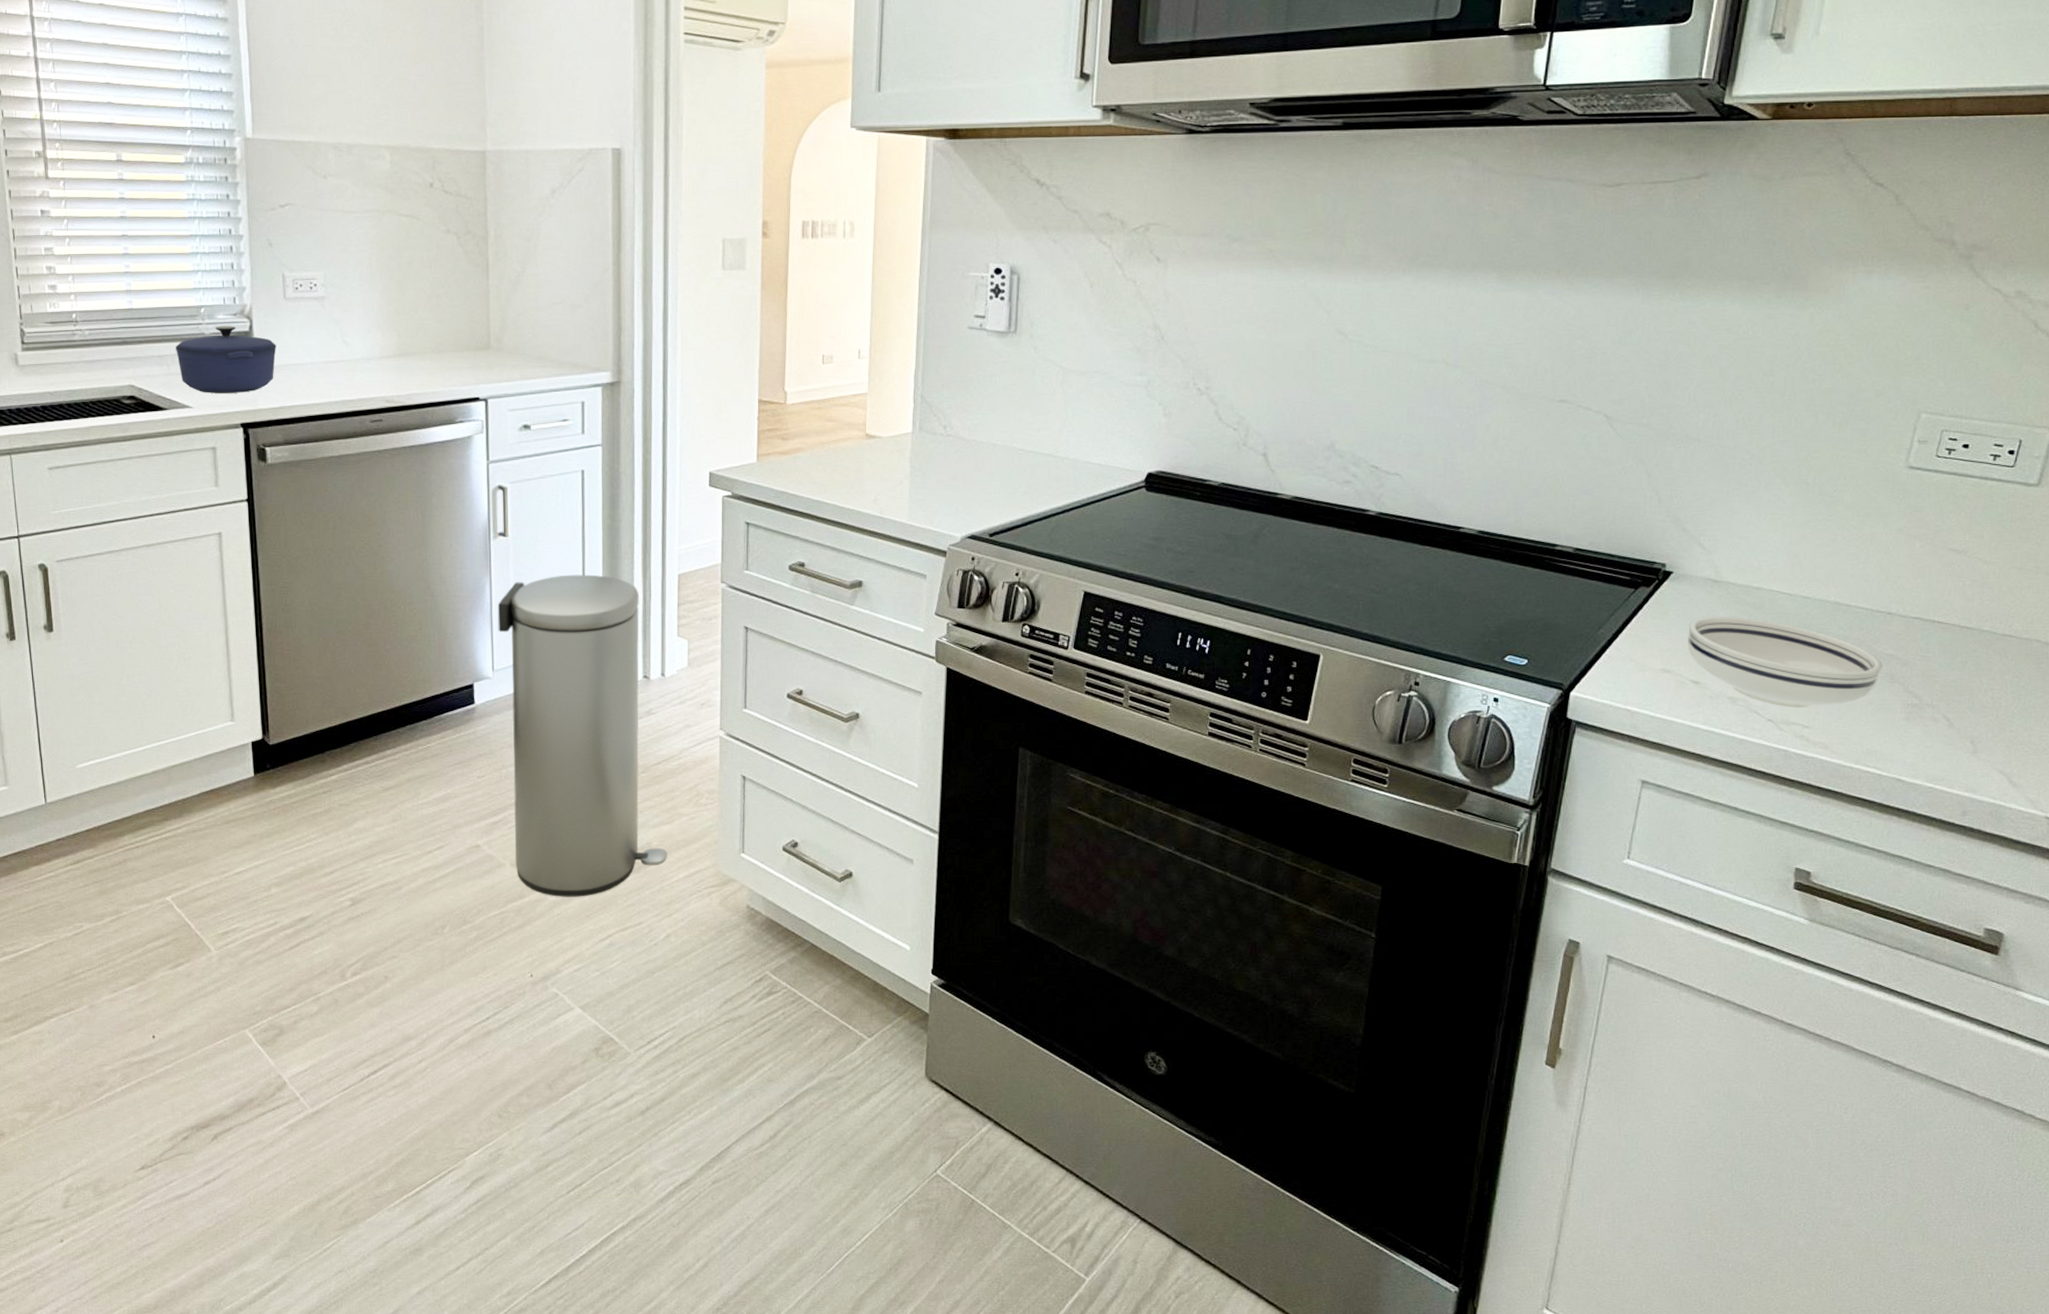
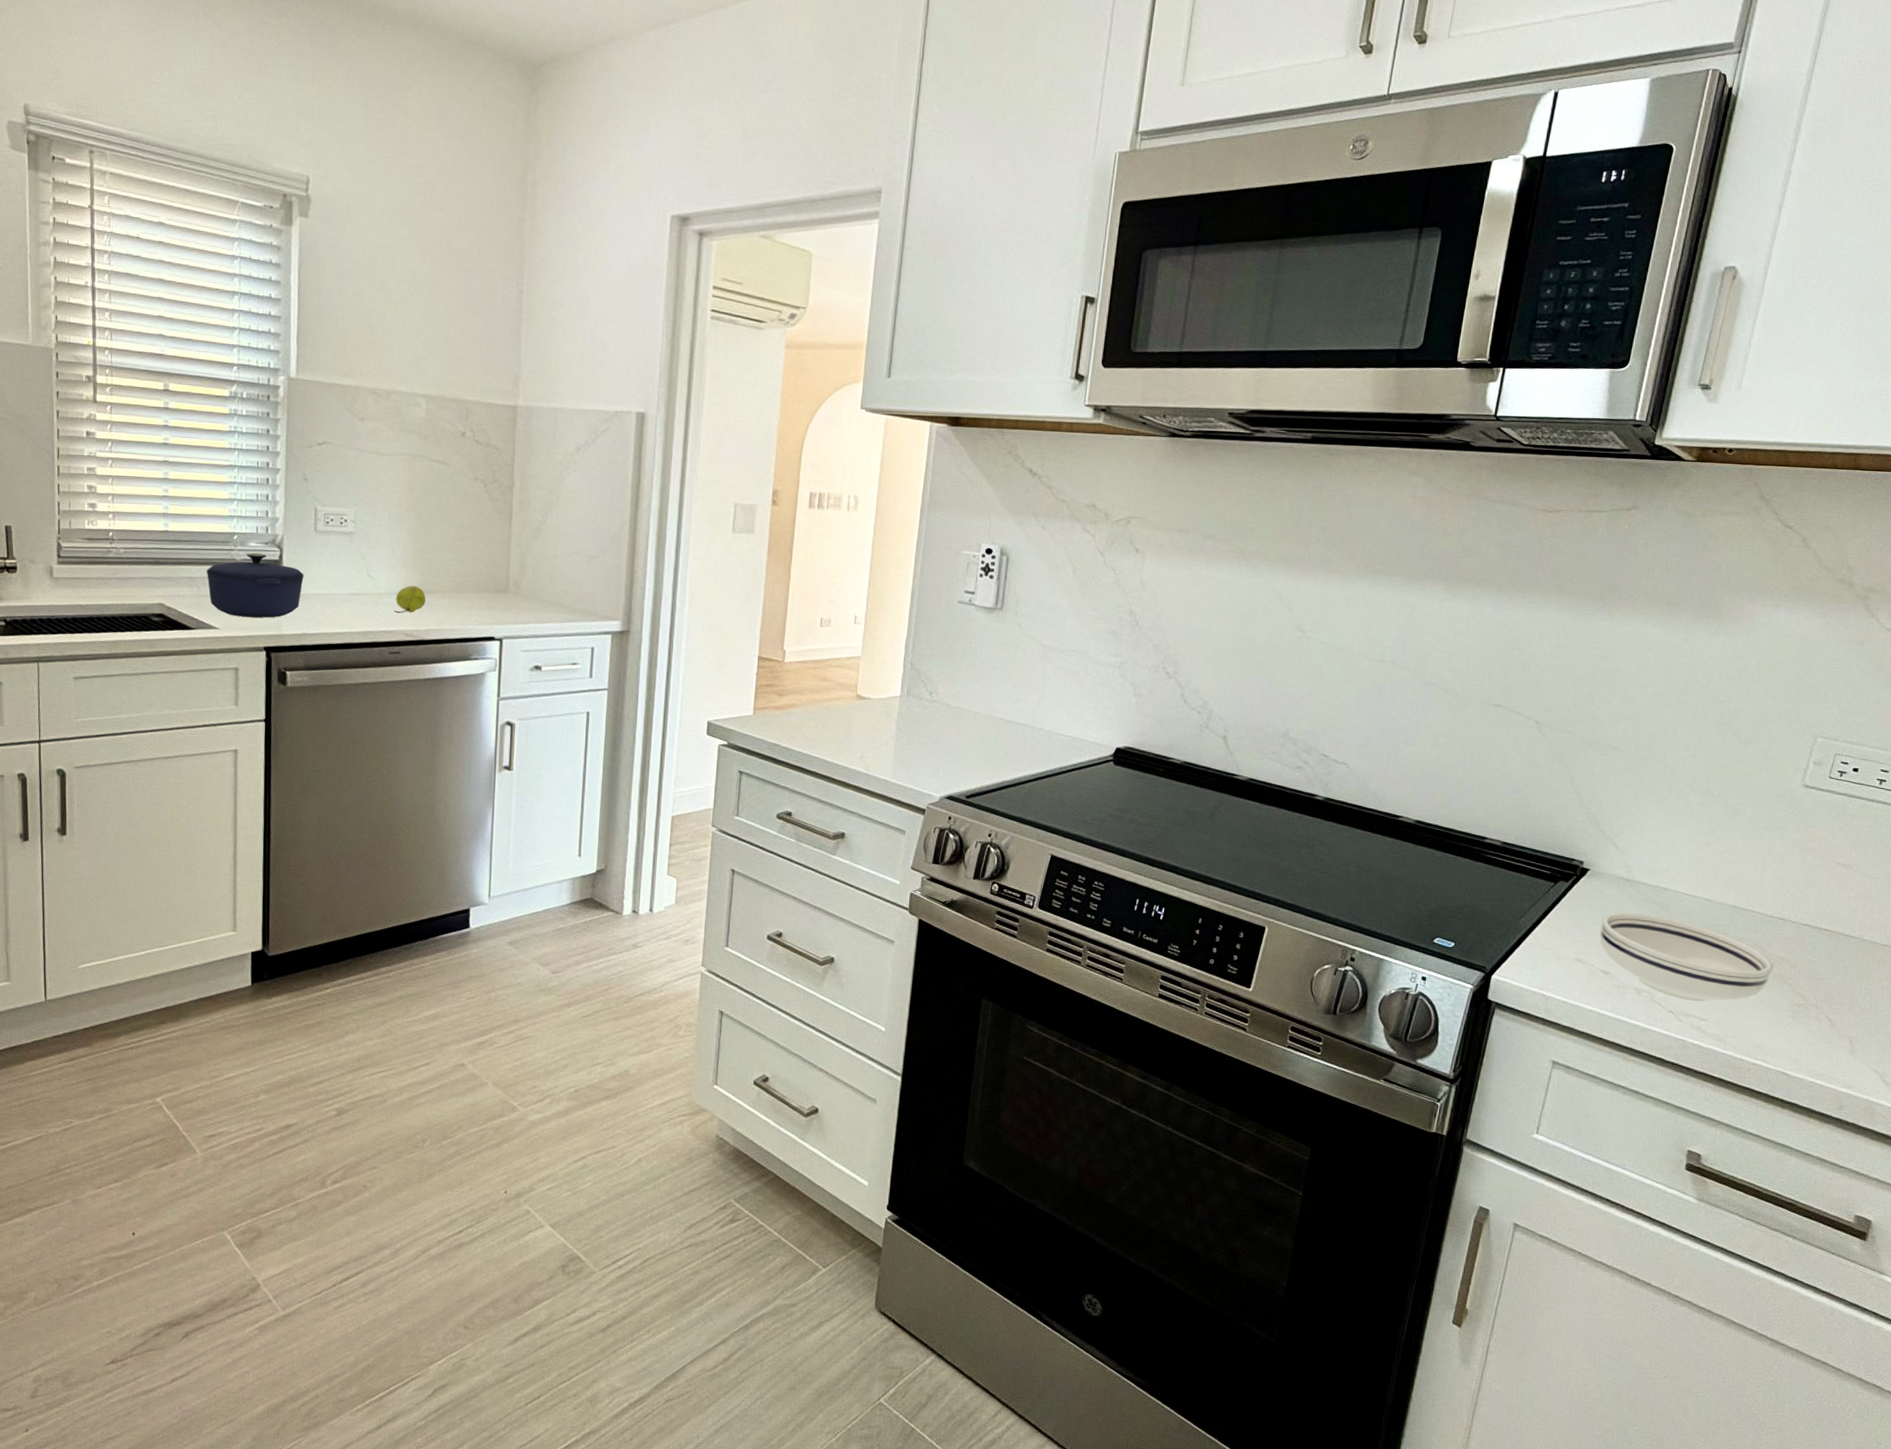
fruit: none [372,349,404,379] -> present [393,586,426,614]
pedal bin: present [497,574,667,897] -> none [497,810,644,1119]

